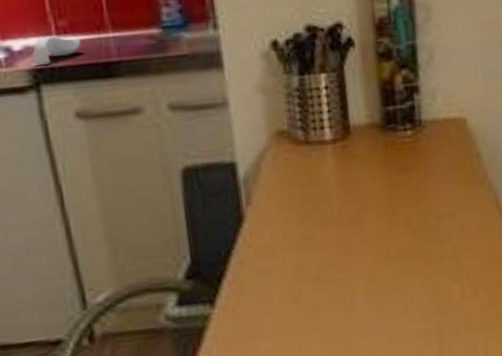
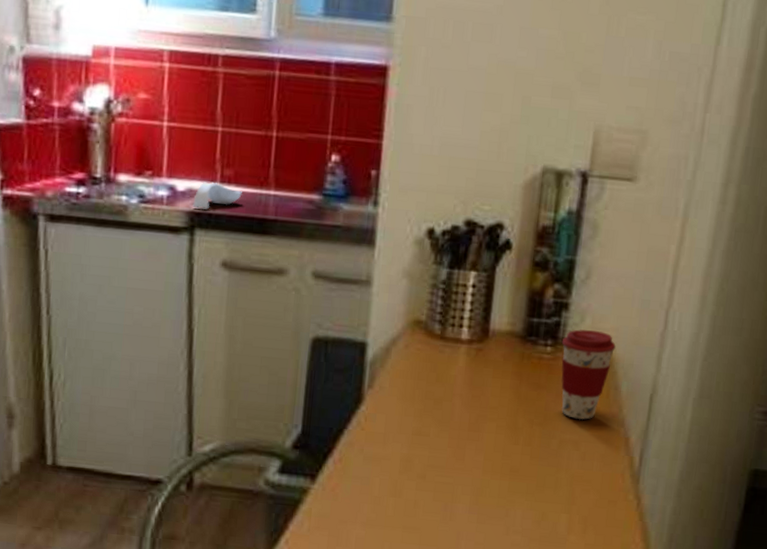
coffee cup: none [419,106,470,193] -> present [561,329,616,420]

